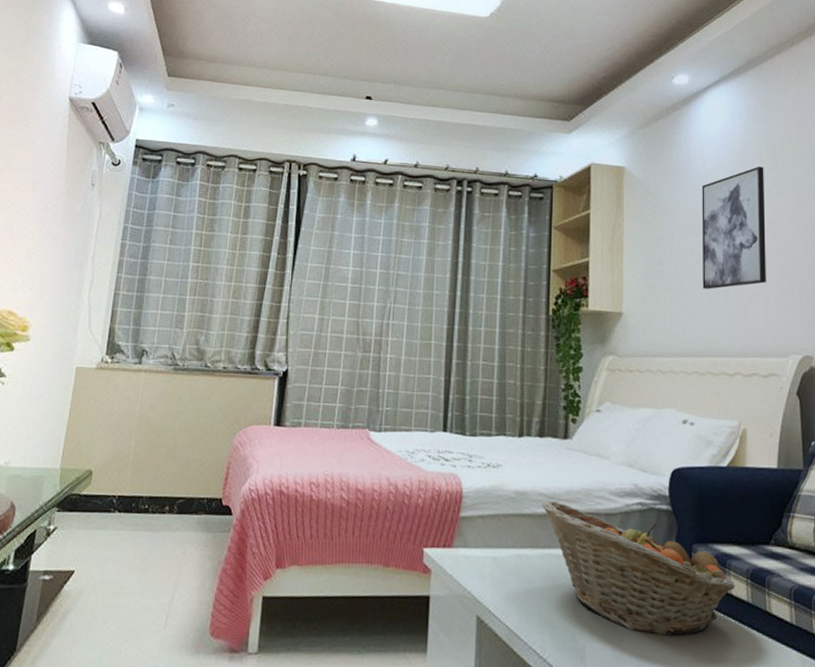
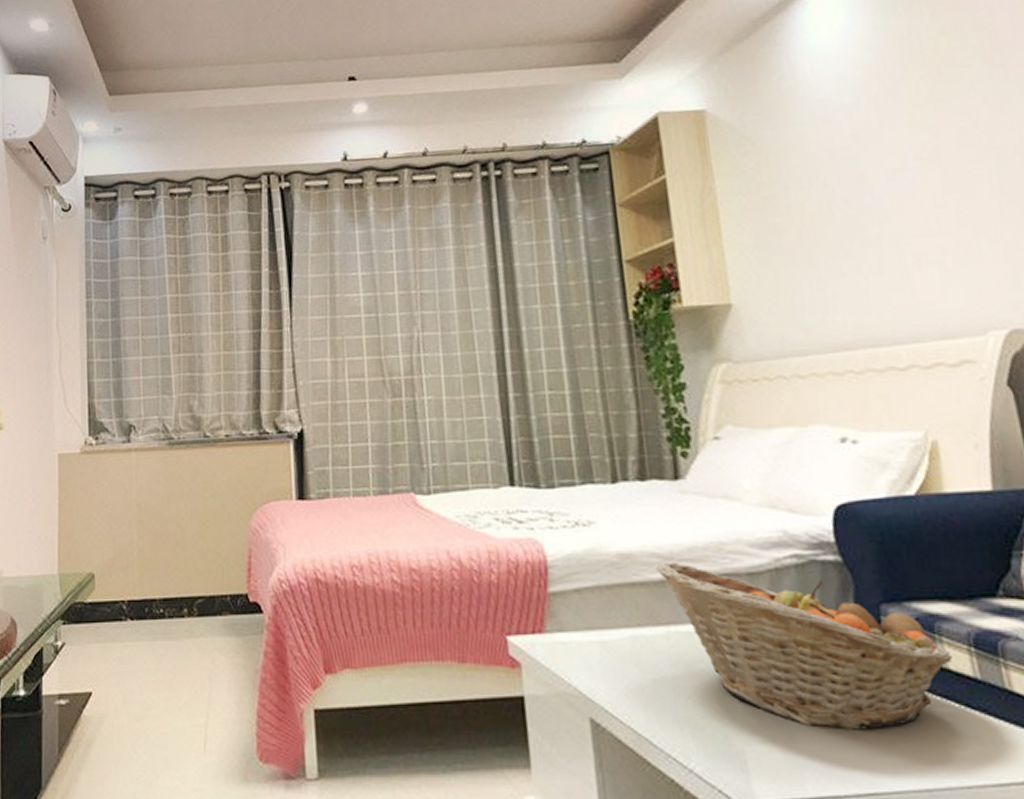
wall art: present [702,166,766,289] -> none [820,77,937,257]

